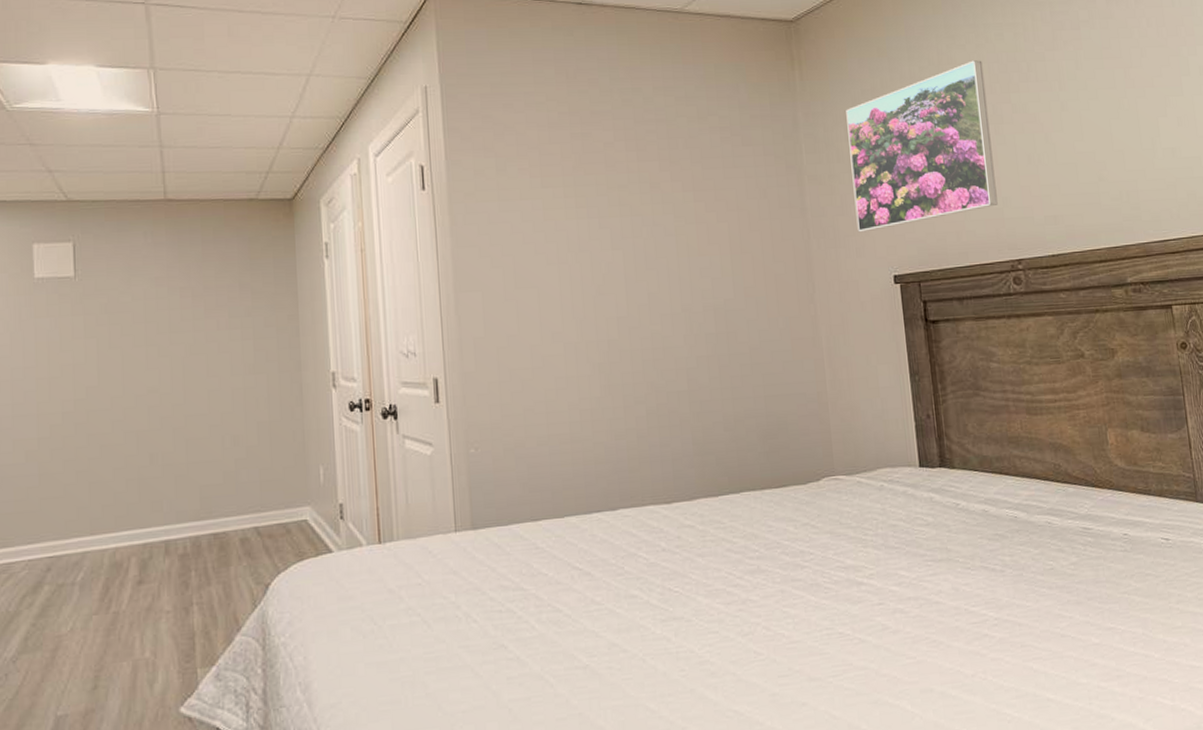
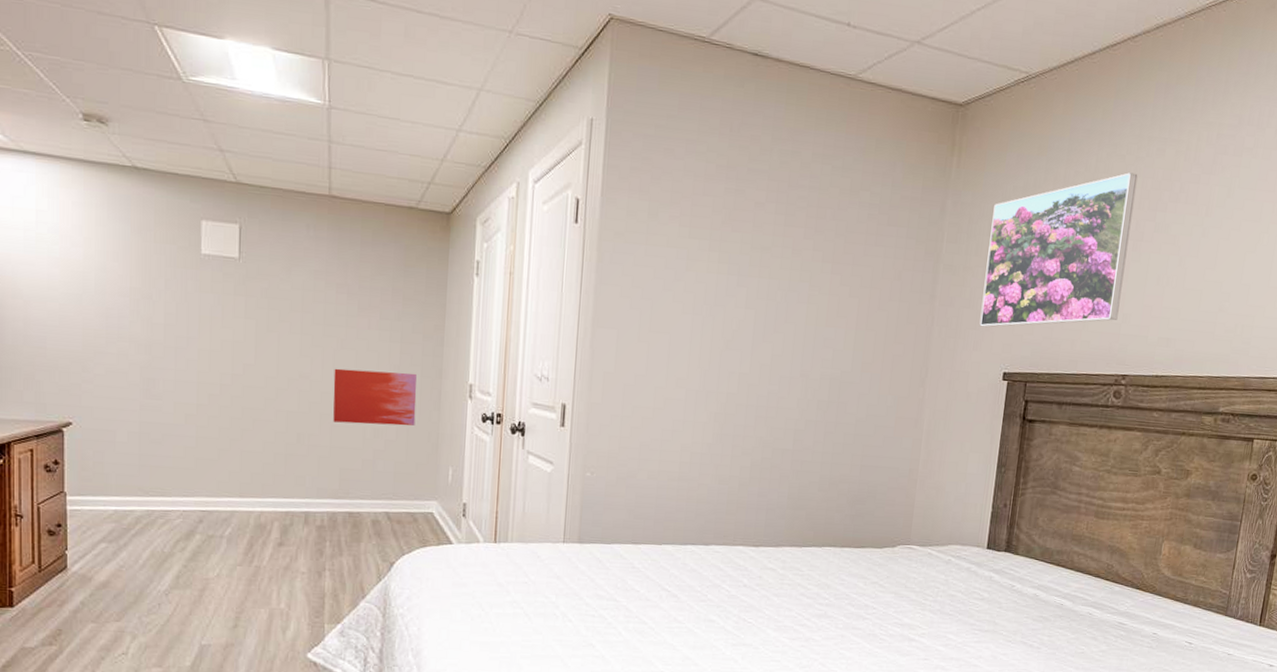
wall art: none [184,369,278,435] -> present [333,368,417,426]

